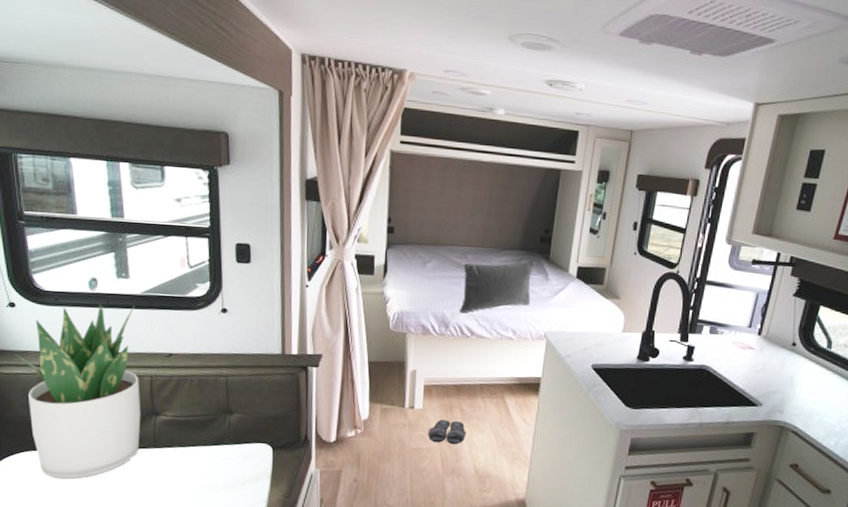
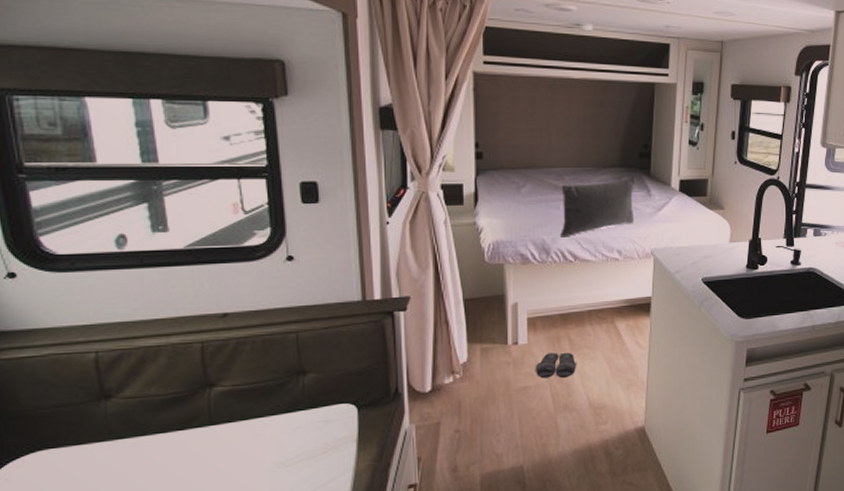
planter: present [16,304,141,480] -> none [19,262,191,479]

